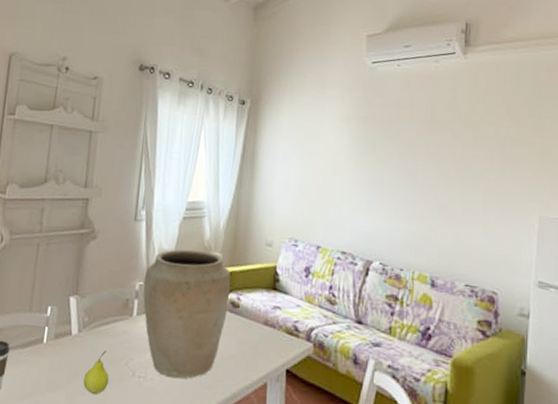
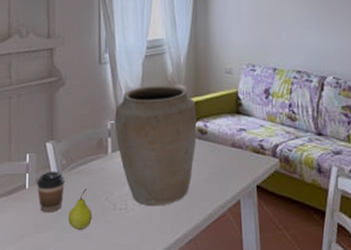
coffee cup: none [54,327,85,372] -> present [36,171,65,212]

